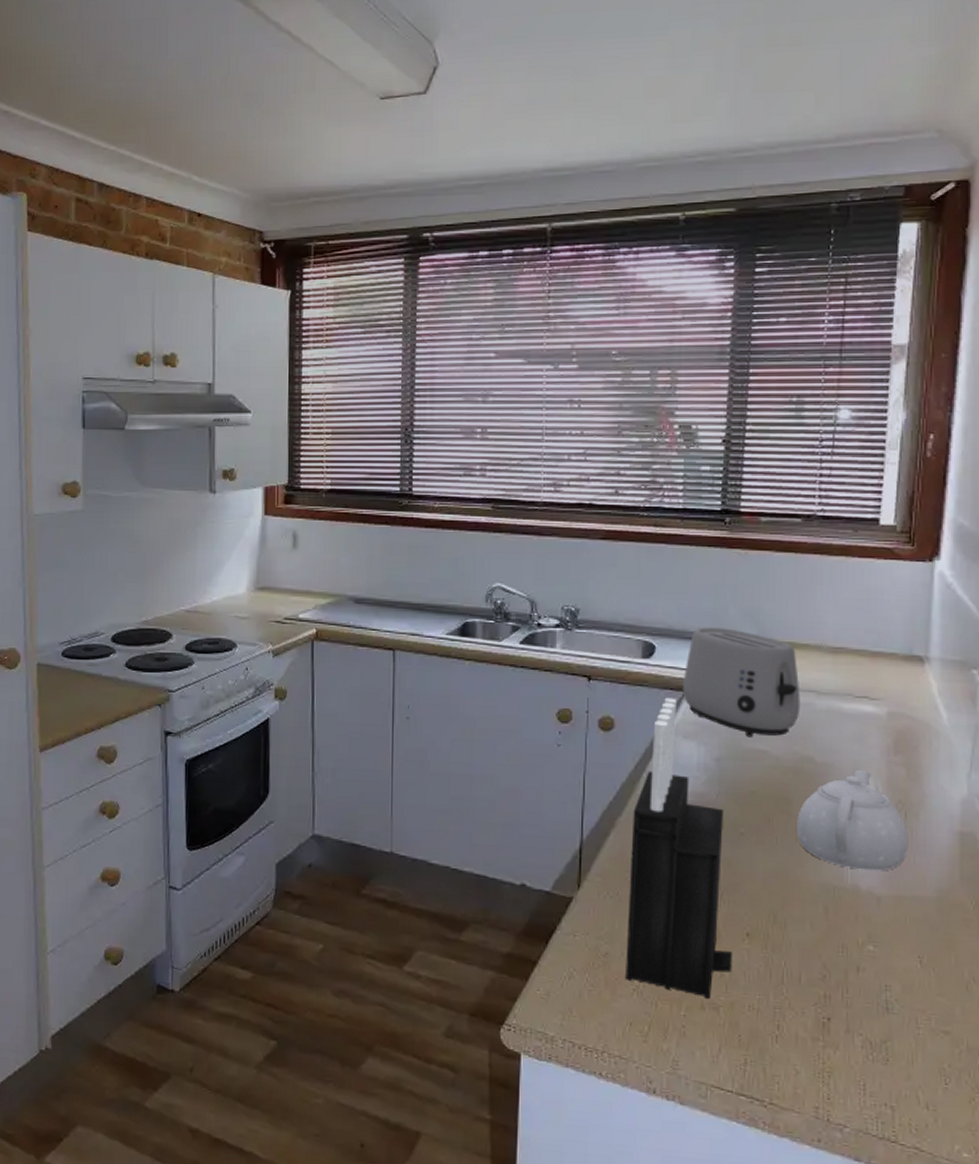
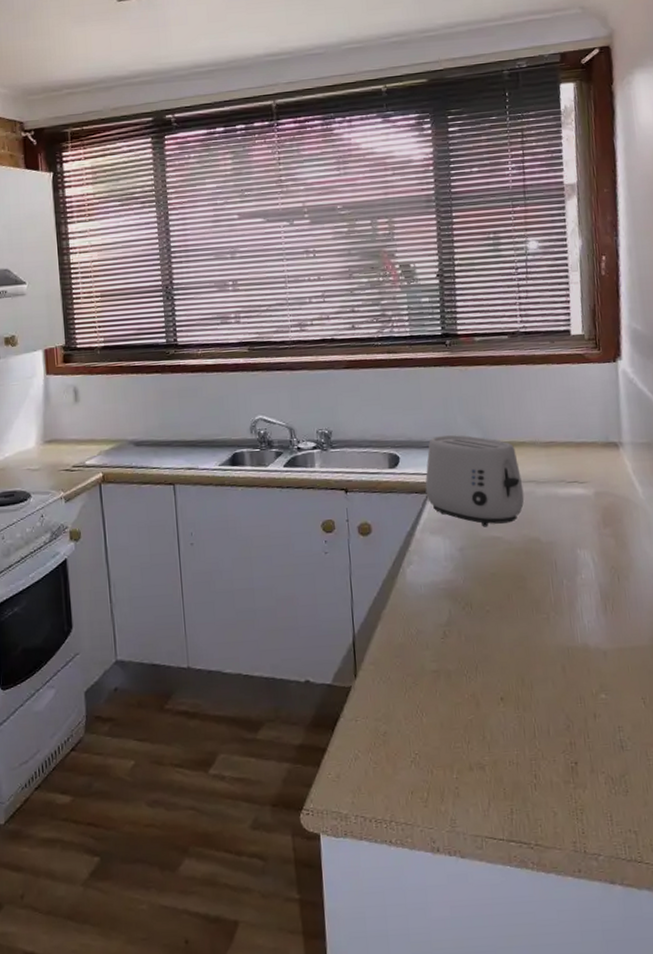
knife block: present [625,697,732,1000] -> none [395,500,492,761]
teapot: present [797,769,908,871] -> none [531,544,624,630]

